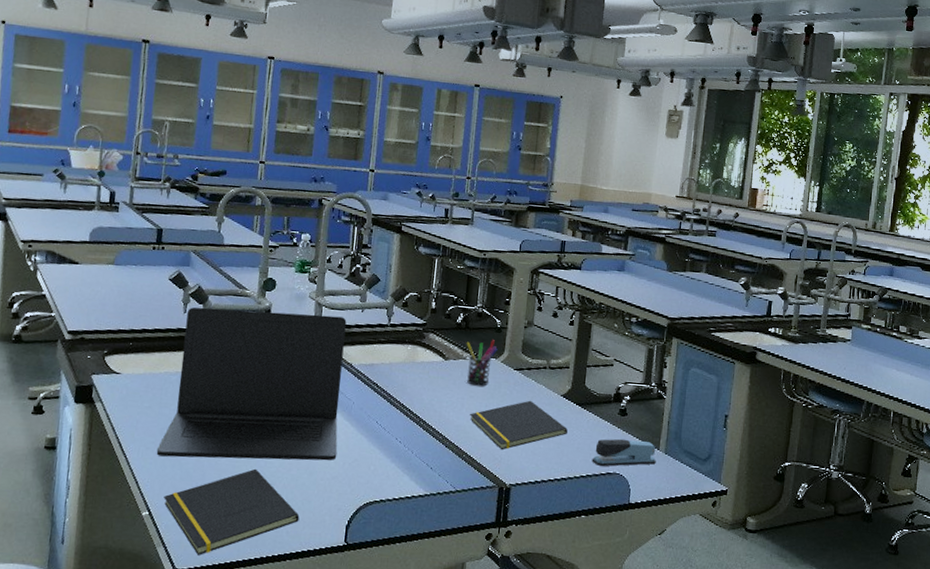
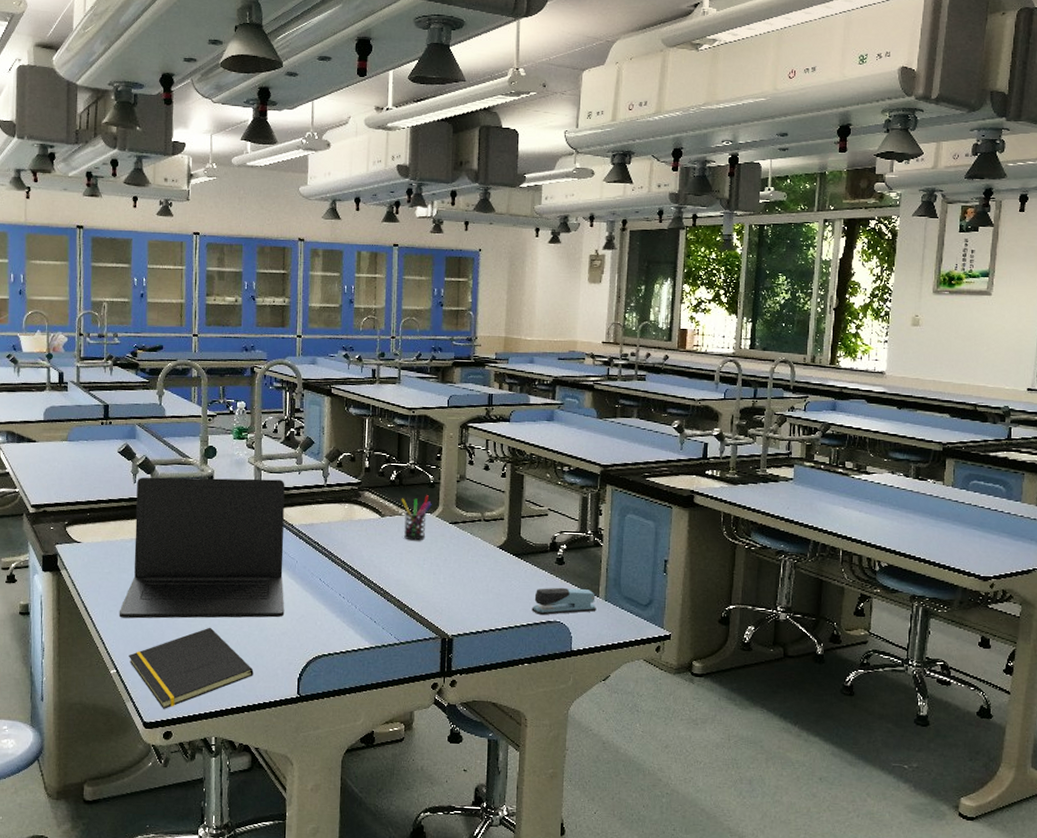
notepad: present [469,400,568,450] -> none [409,553,506,603]

